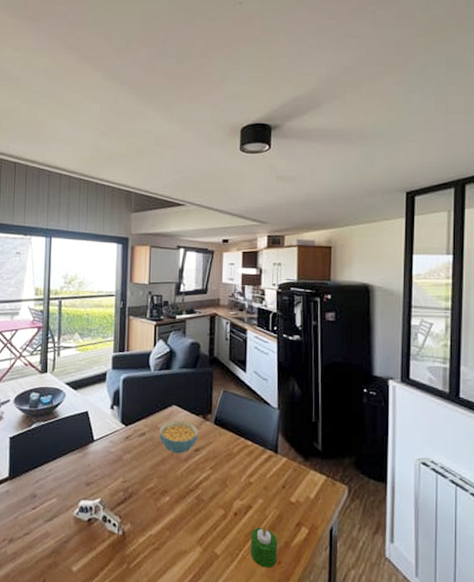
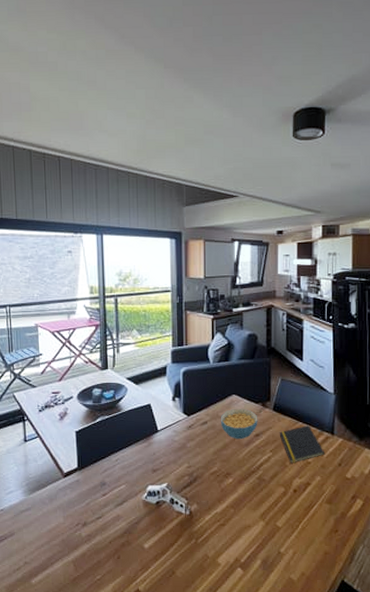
notepad: none [220,441,268,483] -> present [279,424,325,463]
candle: present [251,524,278,568] -> none [310,498,335,536]

